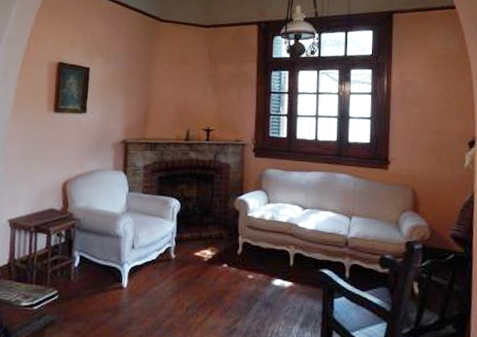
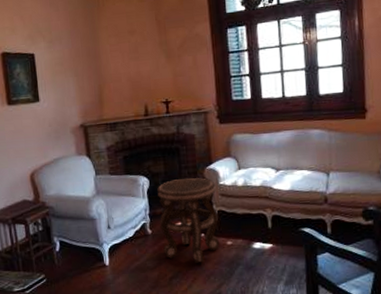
side table: none [184,206,244,295] -> present [157,178,220,263]

